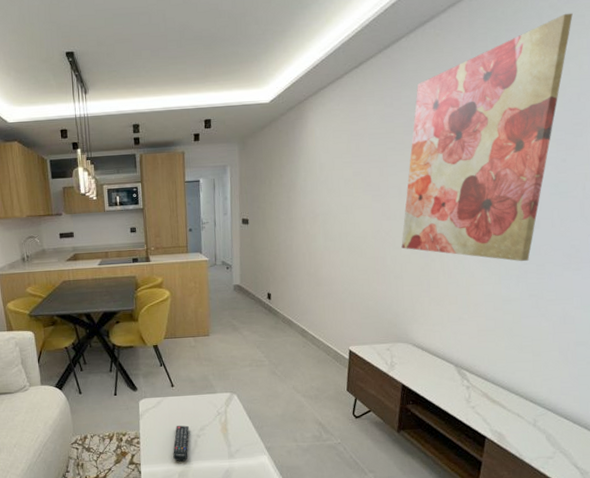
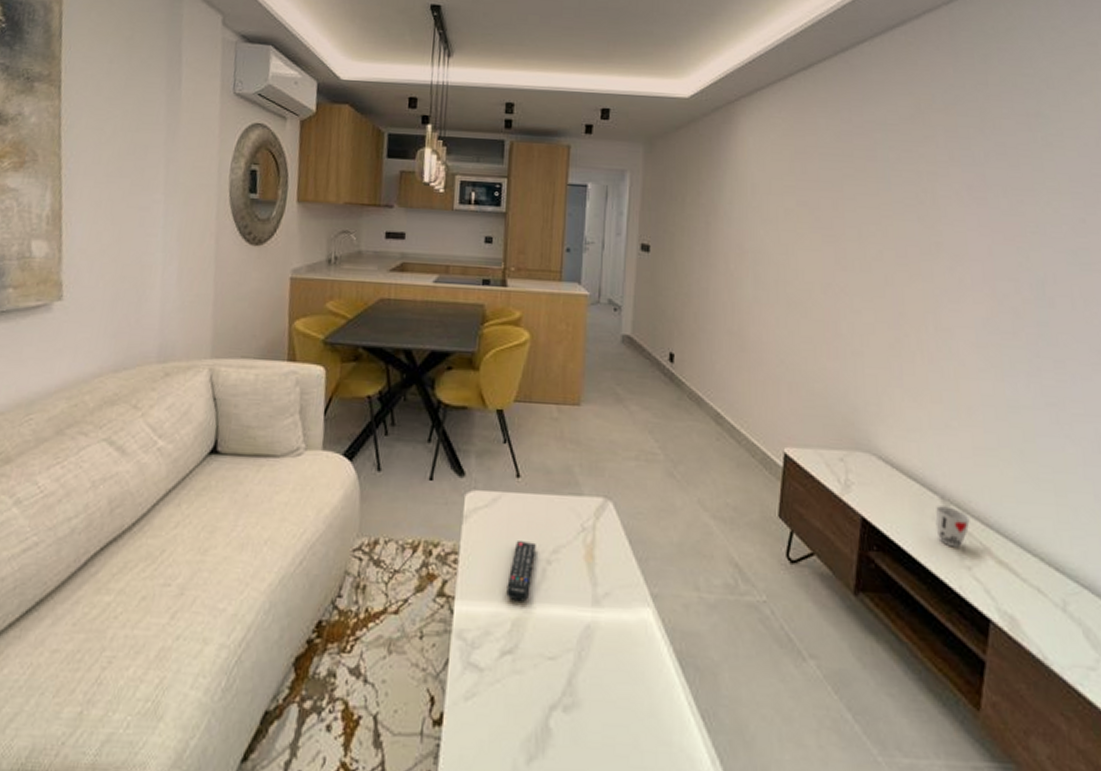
wall art: present [401,13,573,262] -> none [861,38,1083,354]
cup: none [451,371,474,396] -> present [935,506,970,548]

